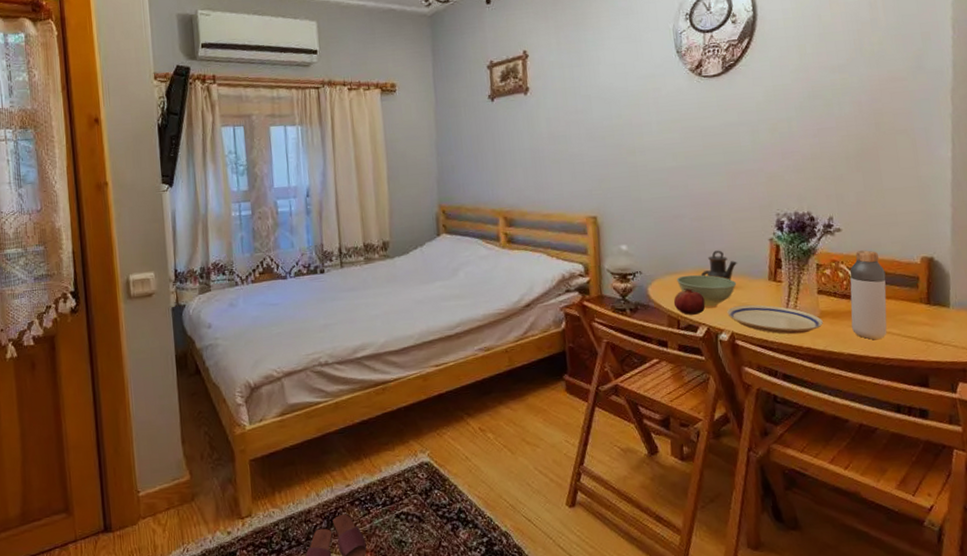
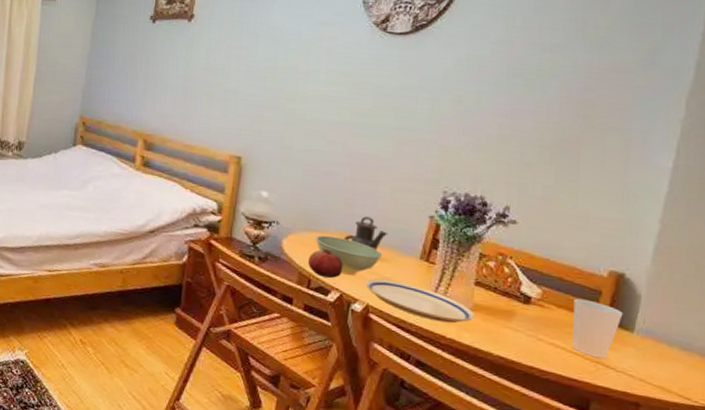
bottle: present [849,250,887,340] -> none [508,249,561,349]
cup: none [899,286,939,338] -> present [571,298,623,360]

